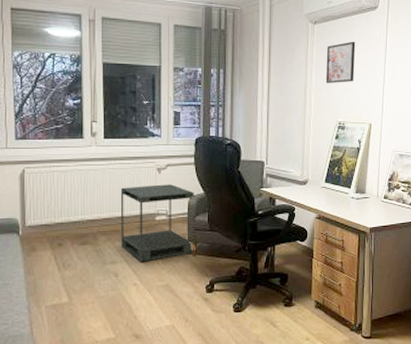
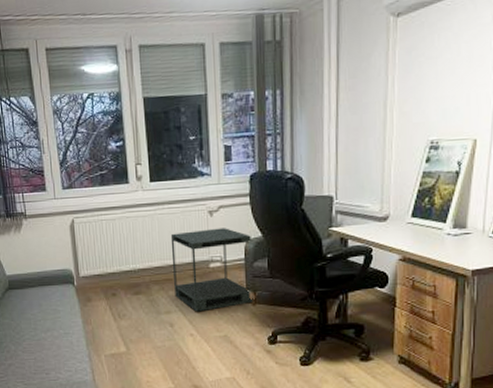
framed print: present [325,41,356,84] -> none [412,32,456,93]

